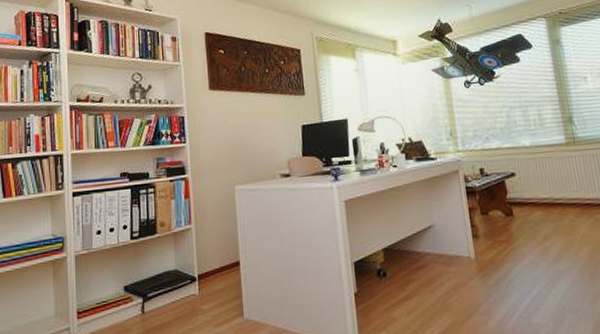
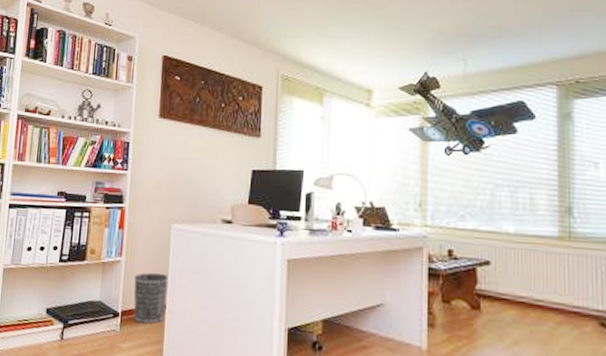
wastebasket: none [206,233,240,284] -> present [133,273,169,324]

